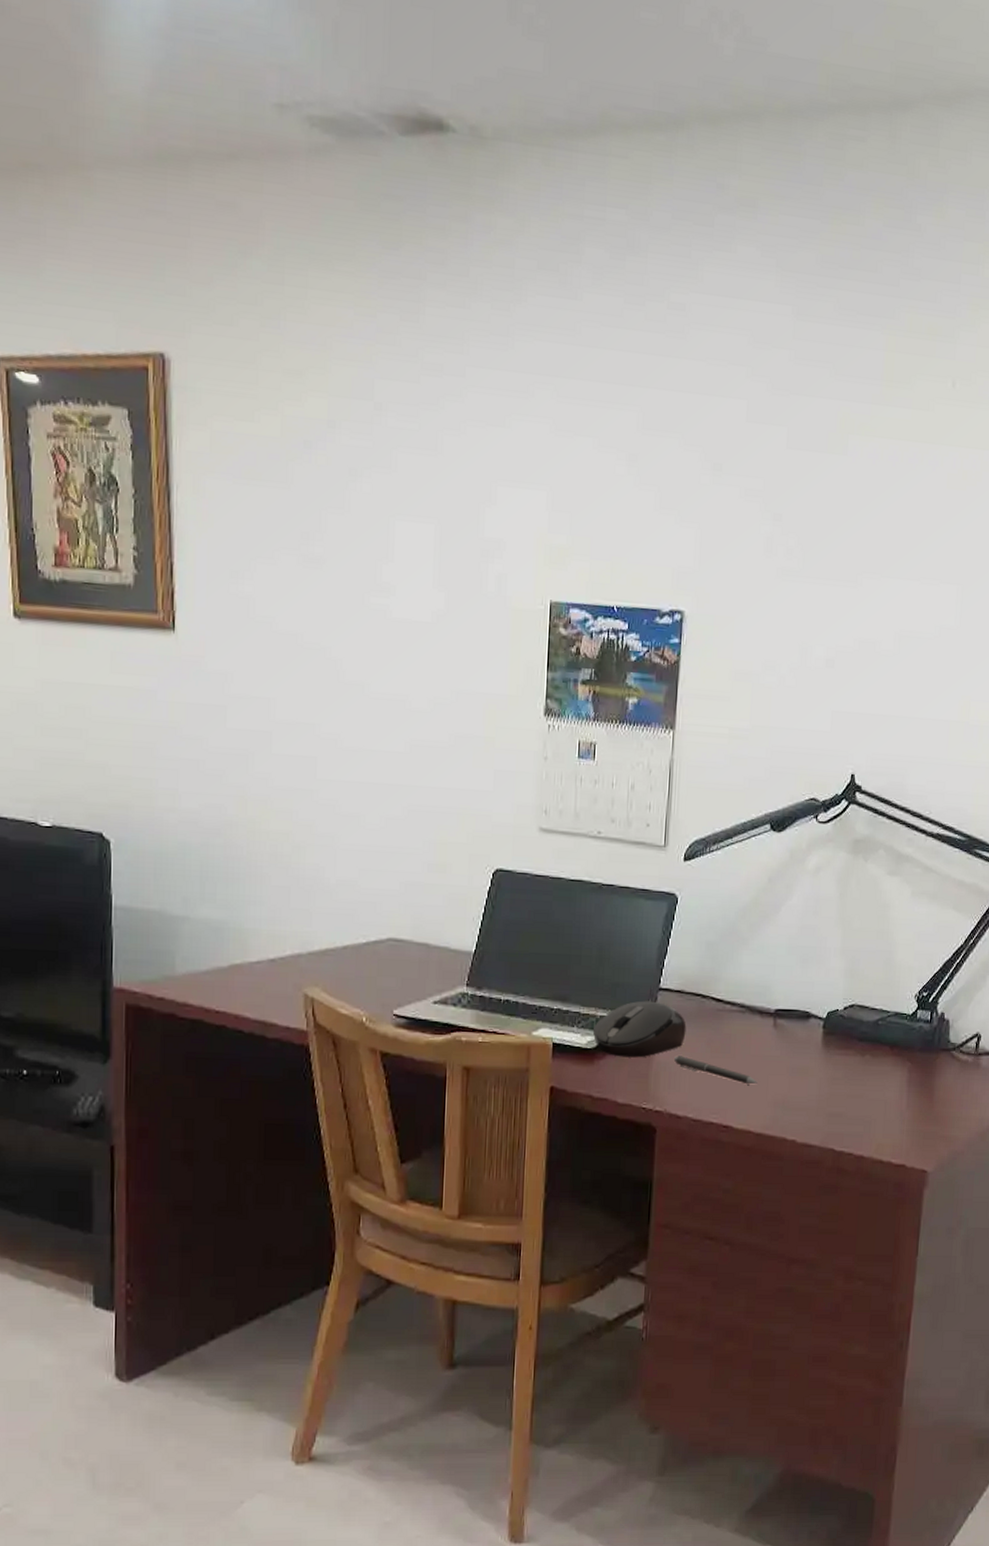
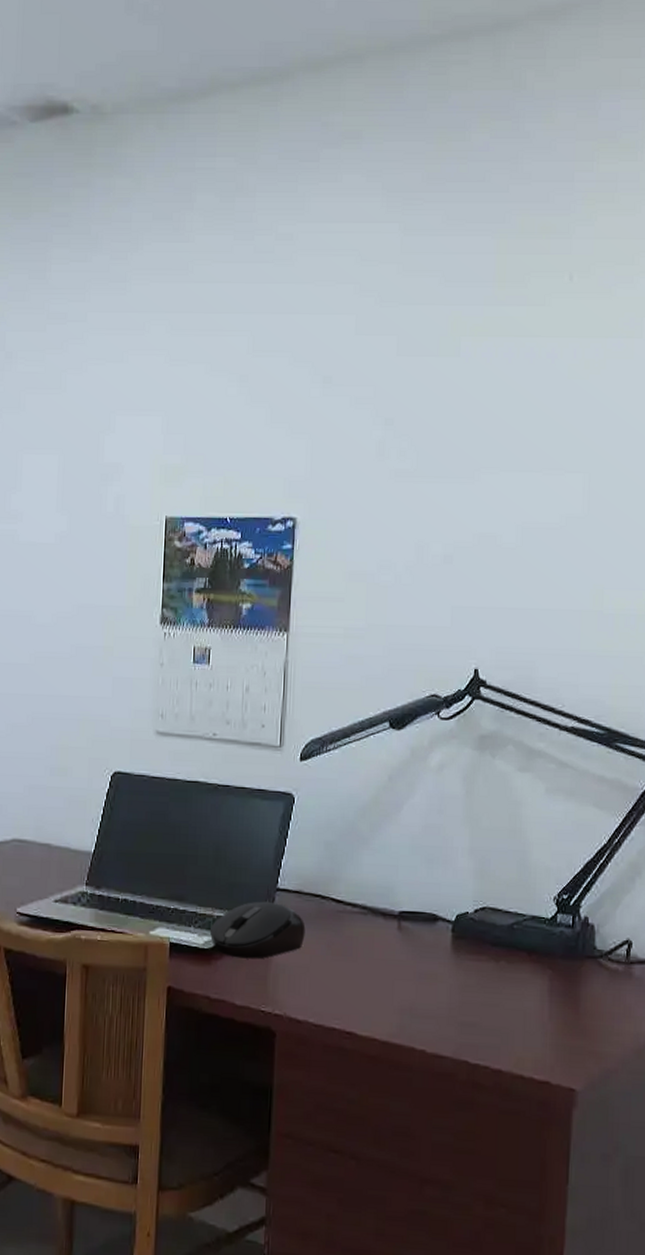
pen: present [674,1056,758,1085] -> none [294,958,382,990]

